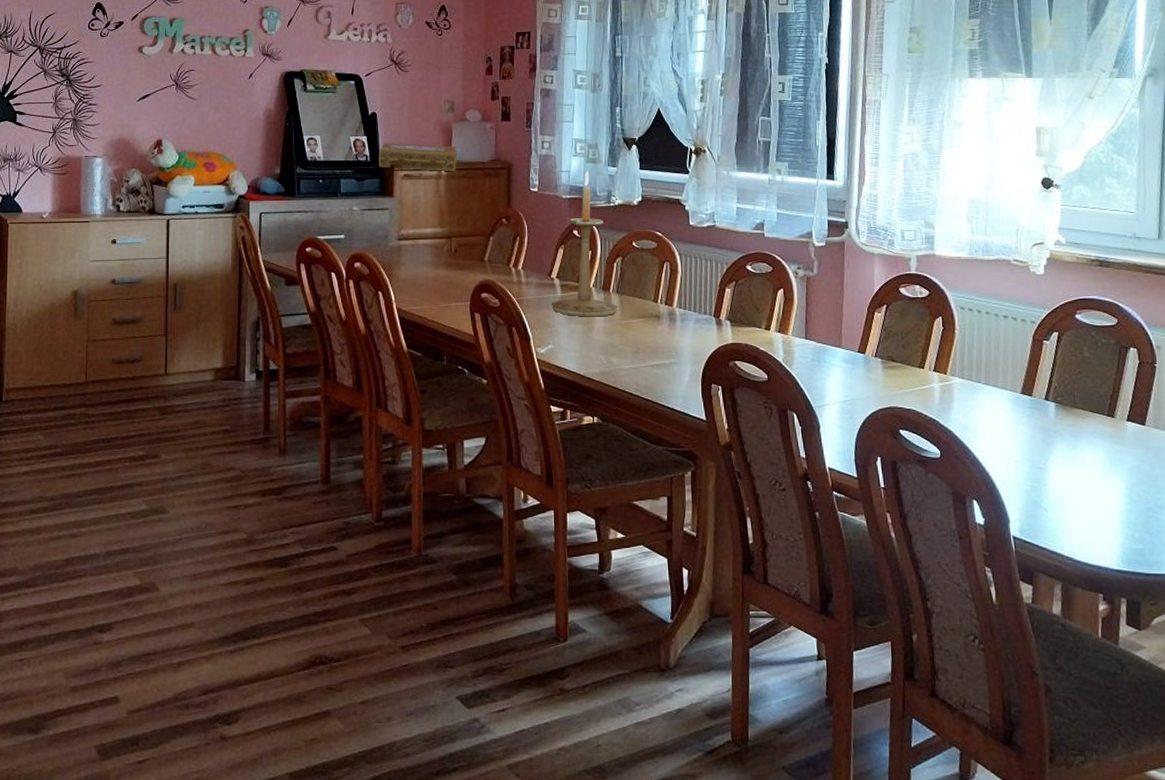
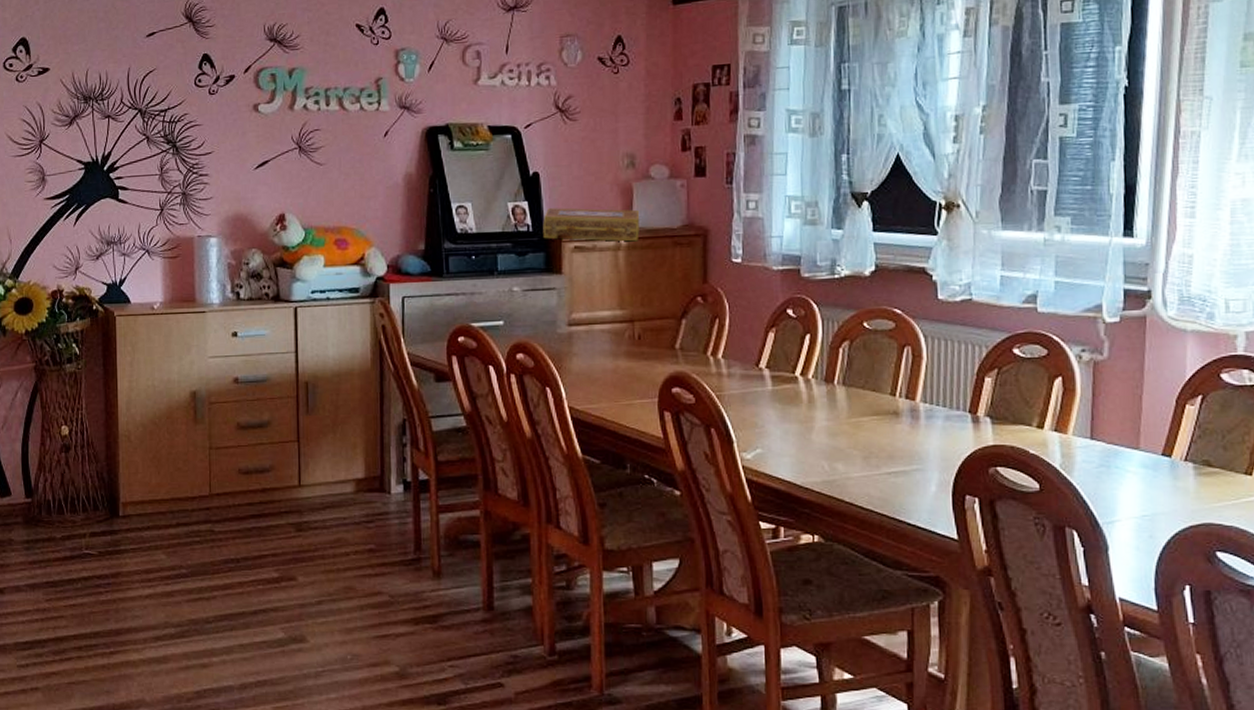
candlestick: present [551,170,618,317] -> none [759,235,845,415]

